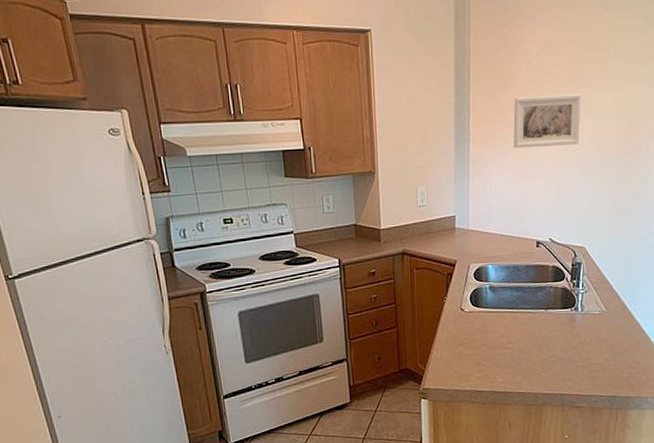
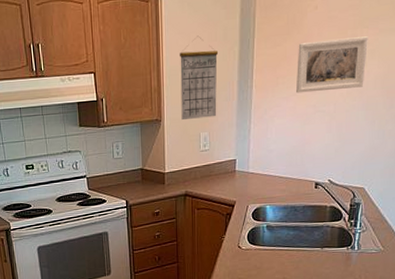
calendar: none [393,84,434,172] -> present [180,35,219,120]

